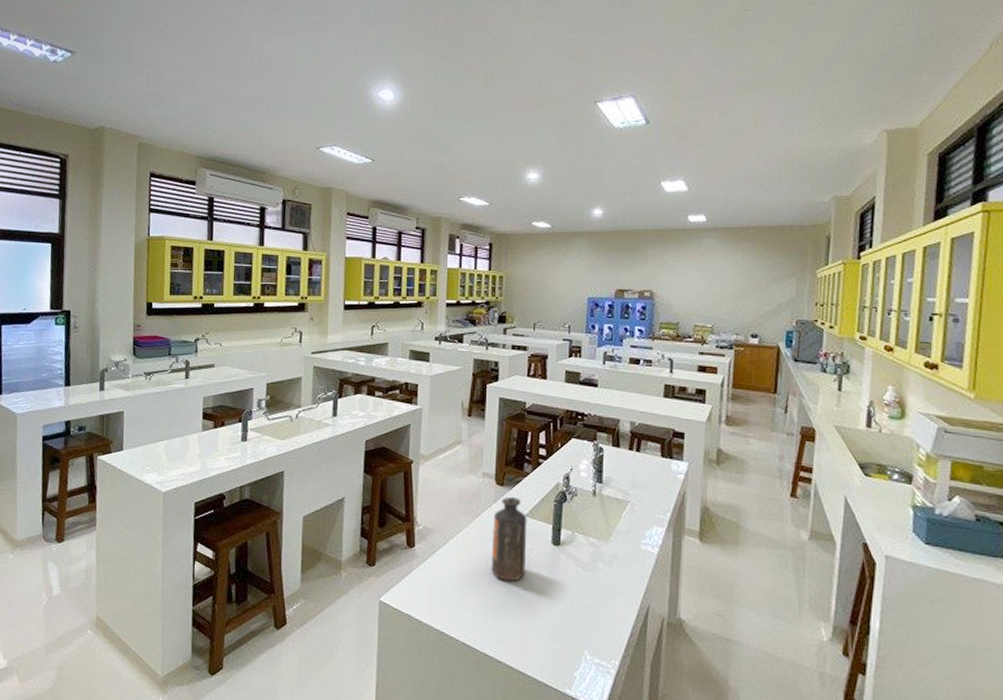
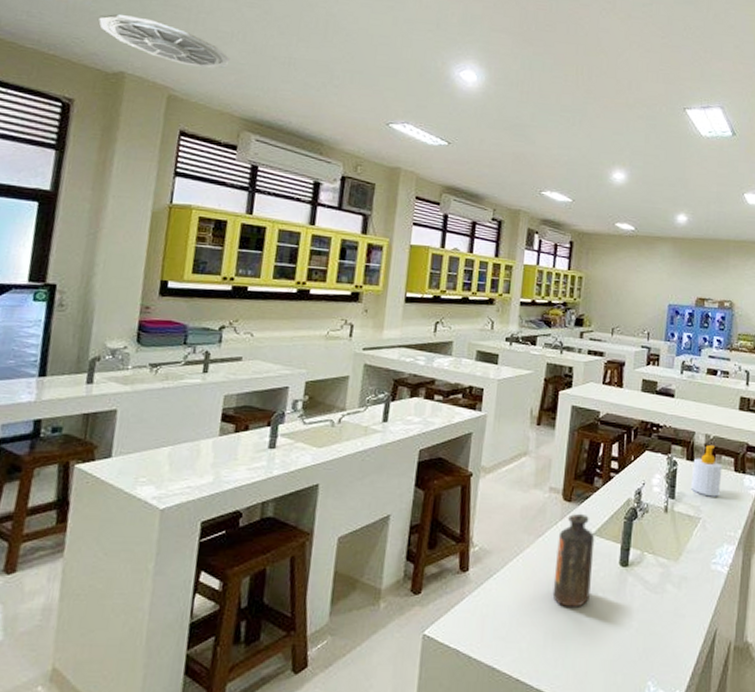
ceiling vent: none [80,76,184,116] -> present [99,13,230,69]
soap bottle: none [617,431,649,482] -> present [690,444,722,497]

